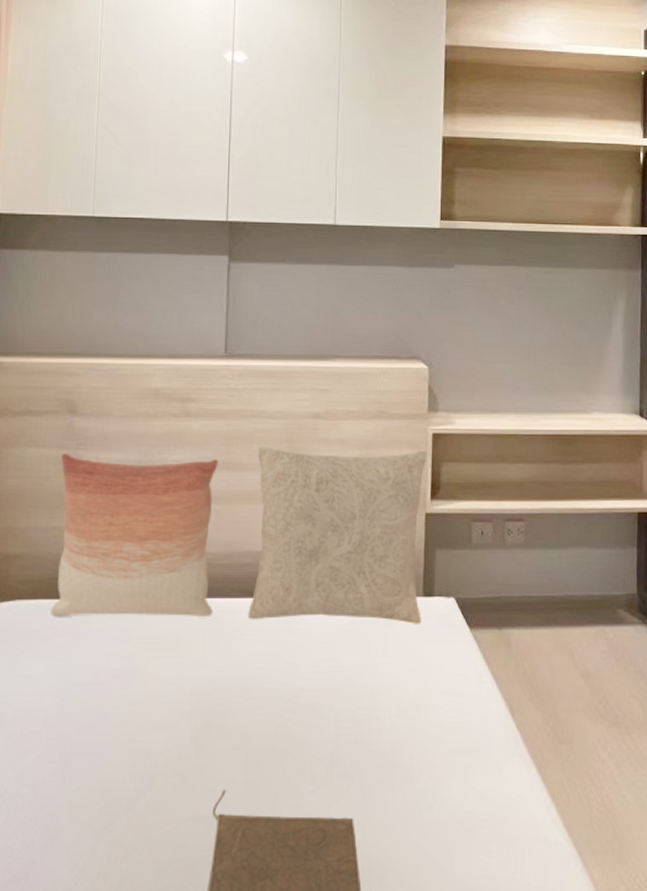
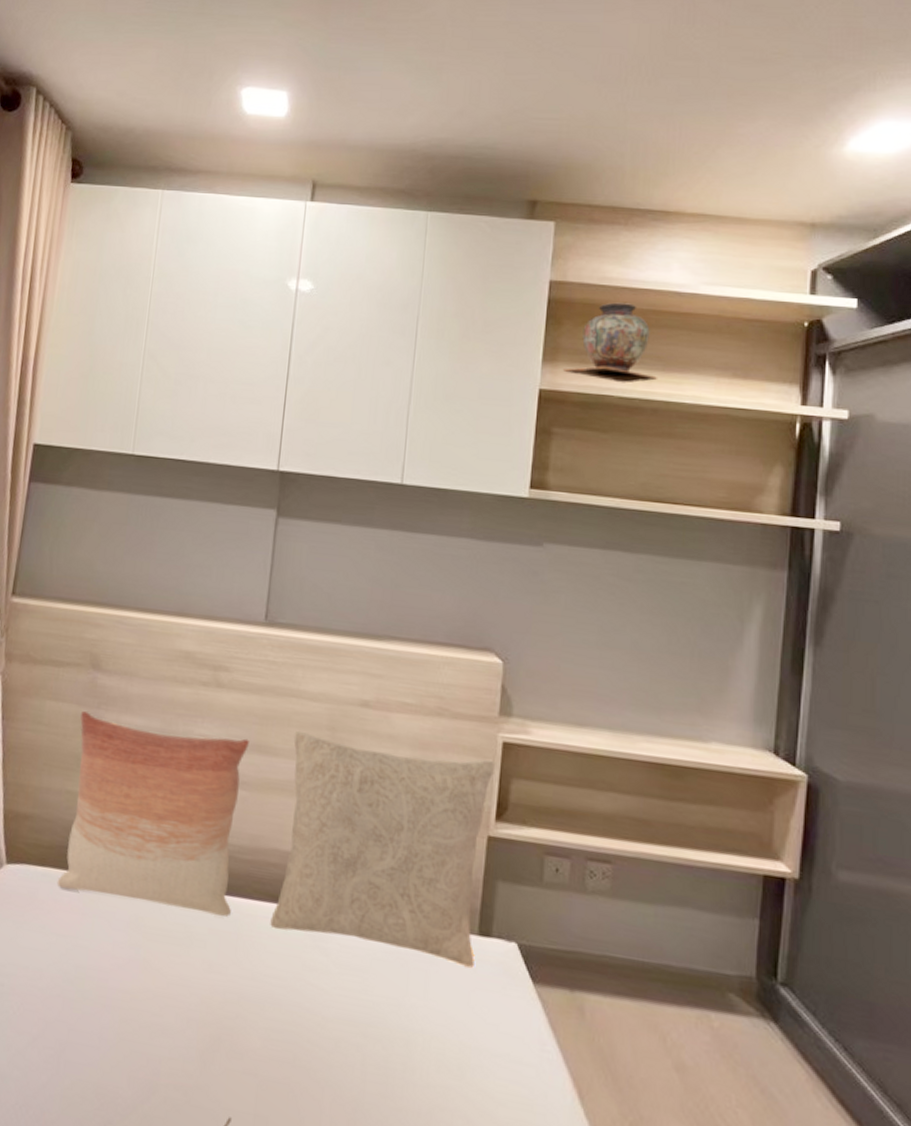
decorative vase: none [460,61,535,128] -> present [562,302,658,383]

